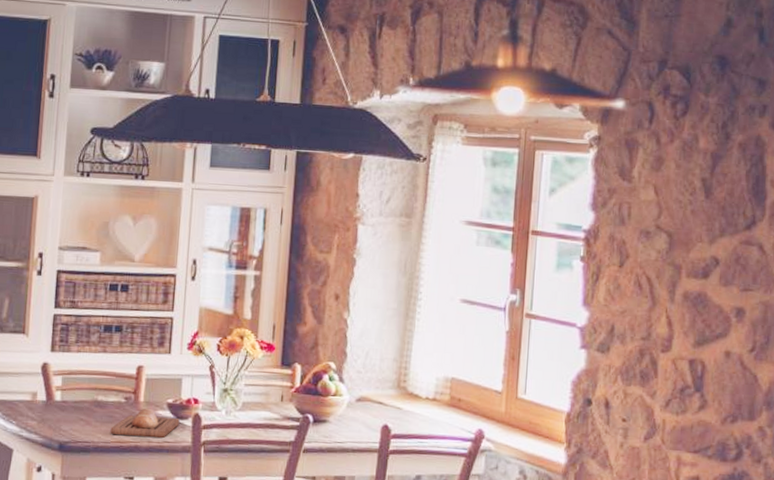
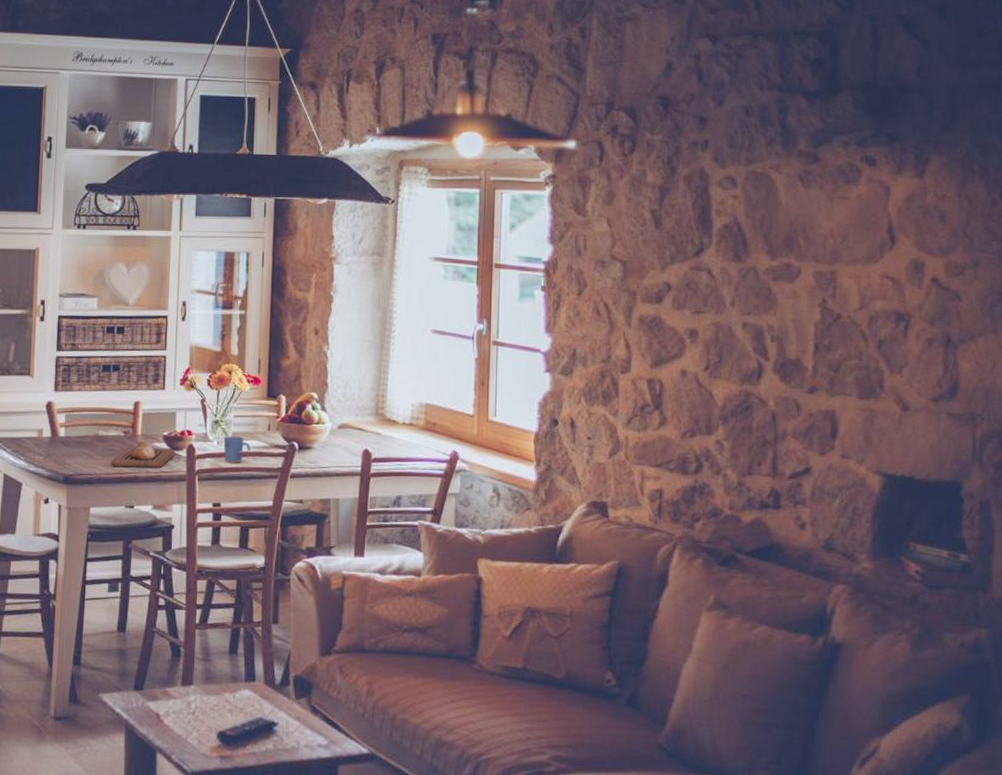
mug: none [232,406,261,435] -> present [223,436,251,463]

